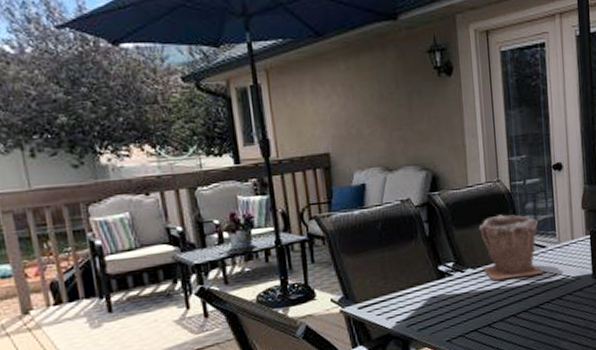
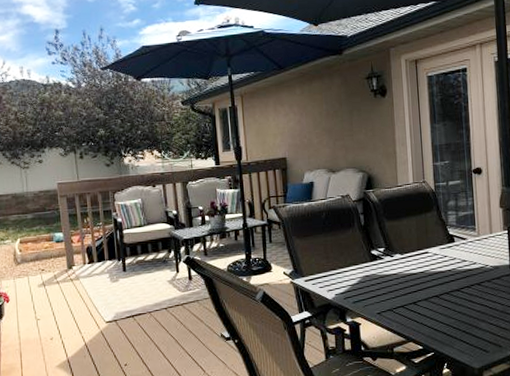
plant pot: present [478,214,544,280] -> none [406,210,464,265]

